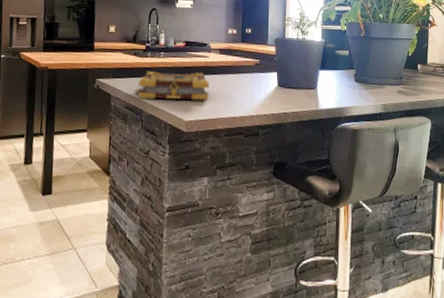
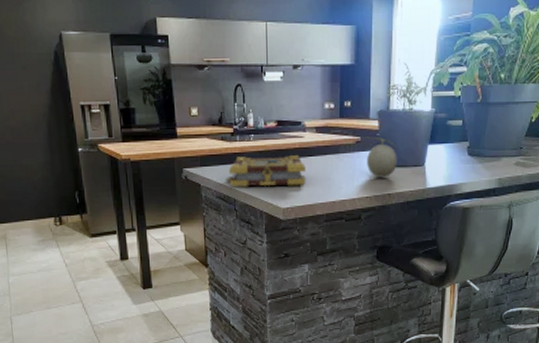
fruit: none [263,60,292,98] -> present [365,137,397,178]

